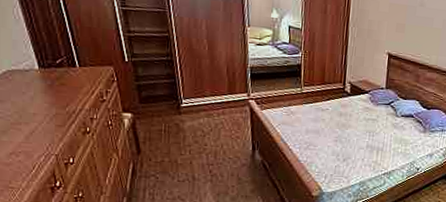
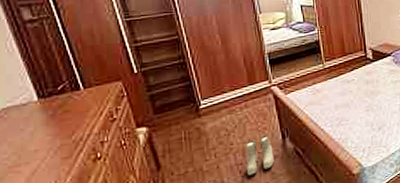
boots: none [216,144,243,177] -> present [246,135,274,176]

